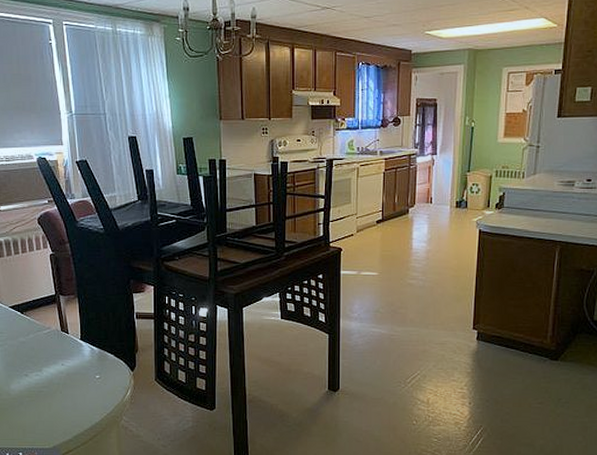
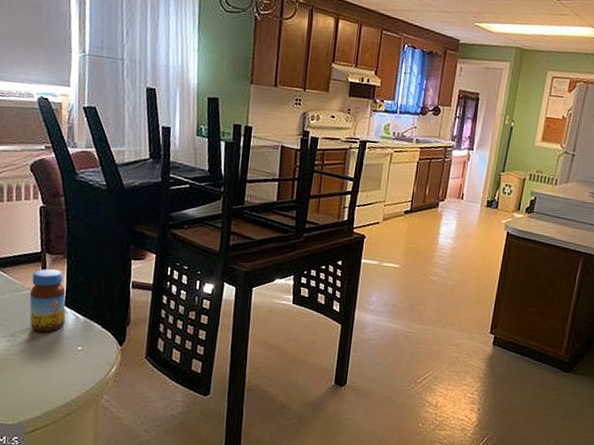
jar: none [50,309,83,365] -> present [29,269,66,332]

